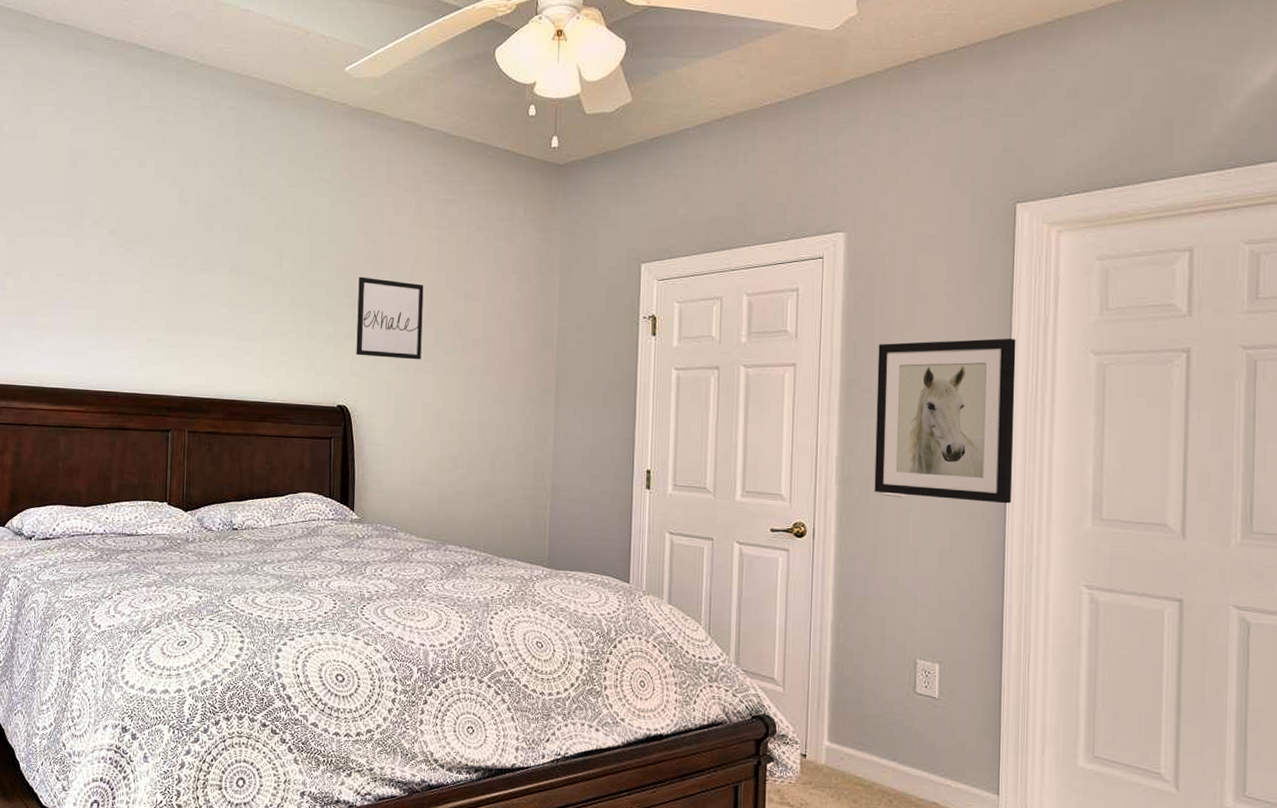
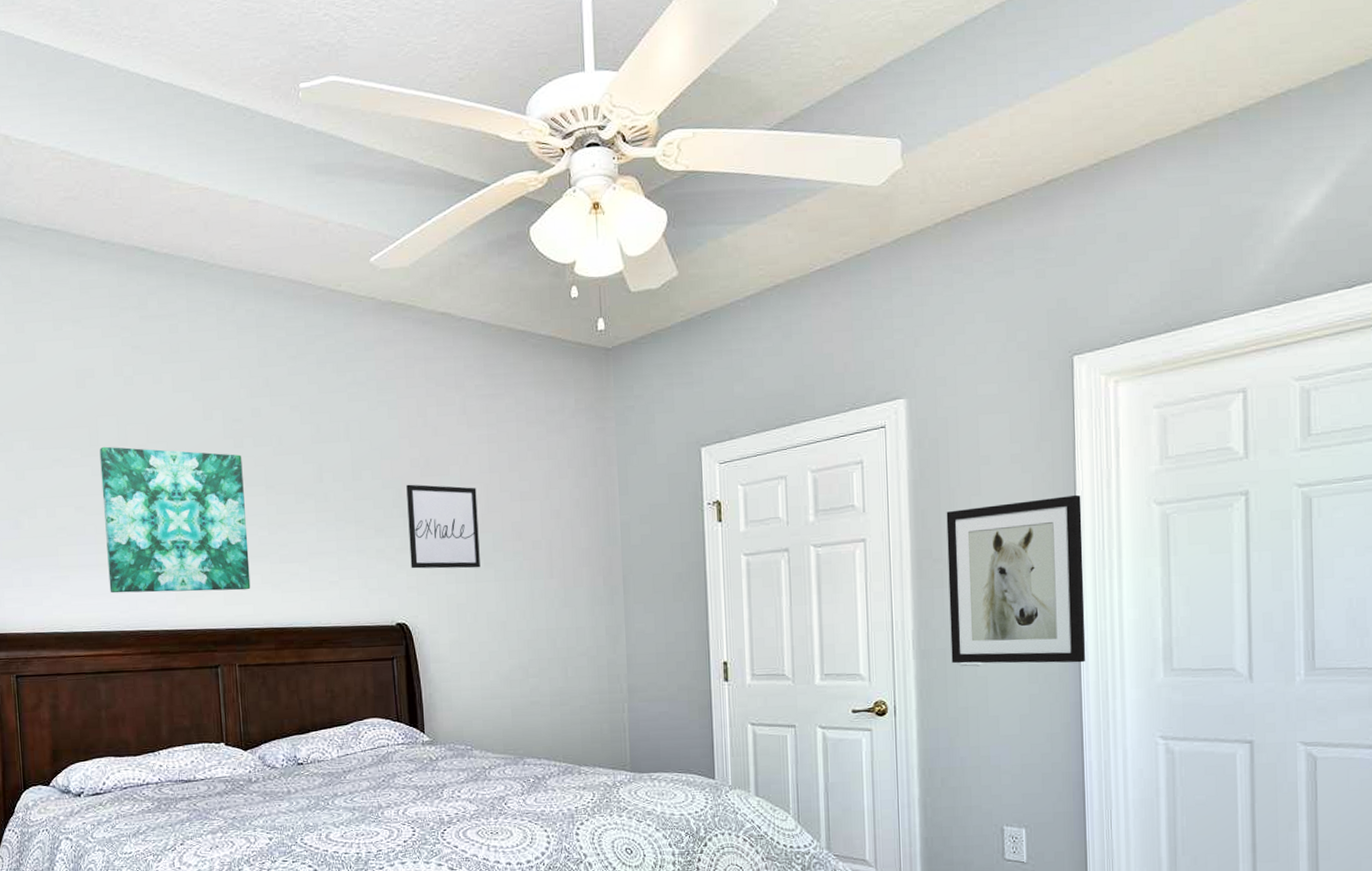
wall art: none [79,221,211,362] -> present [99,446,251,594]

